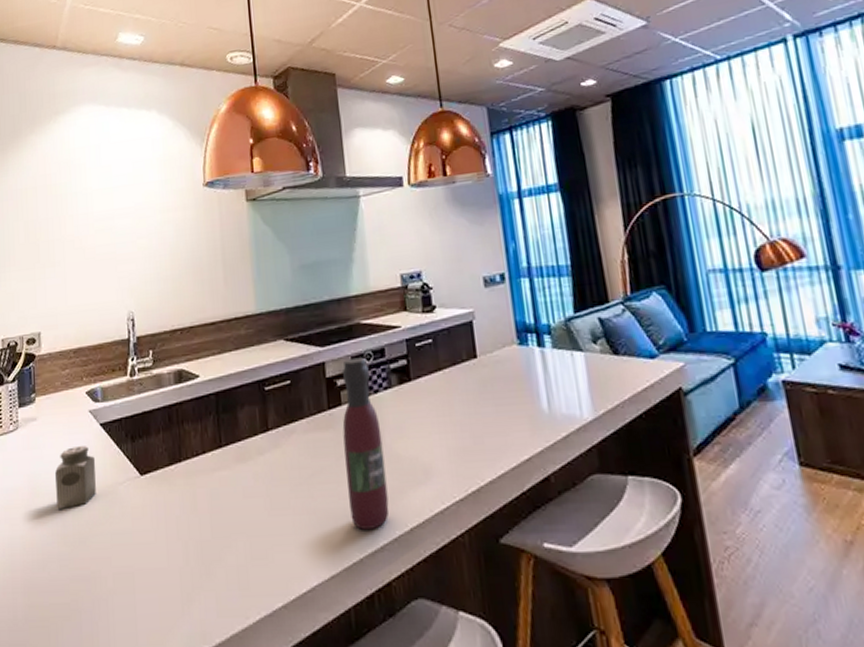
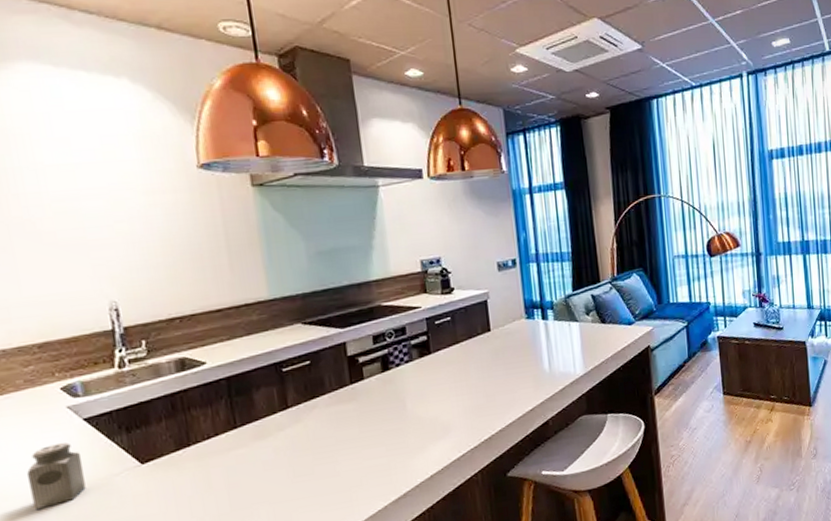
wine bottle: present [342,357,389,530] -> none [364,335,411,483]

